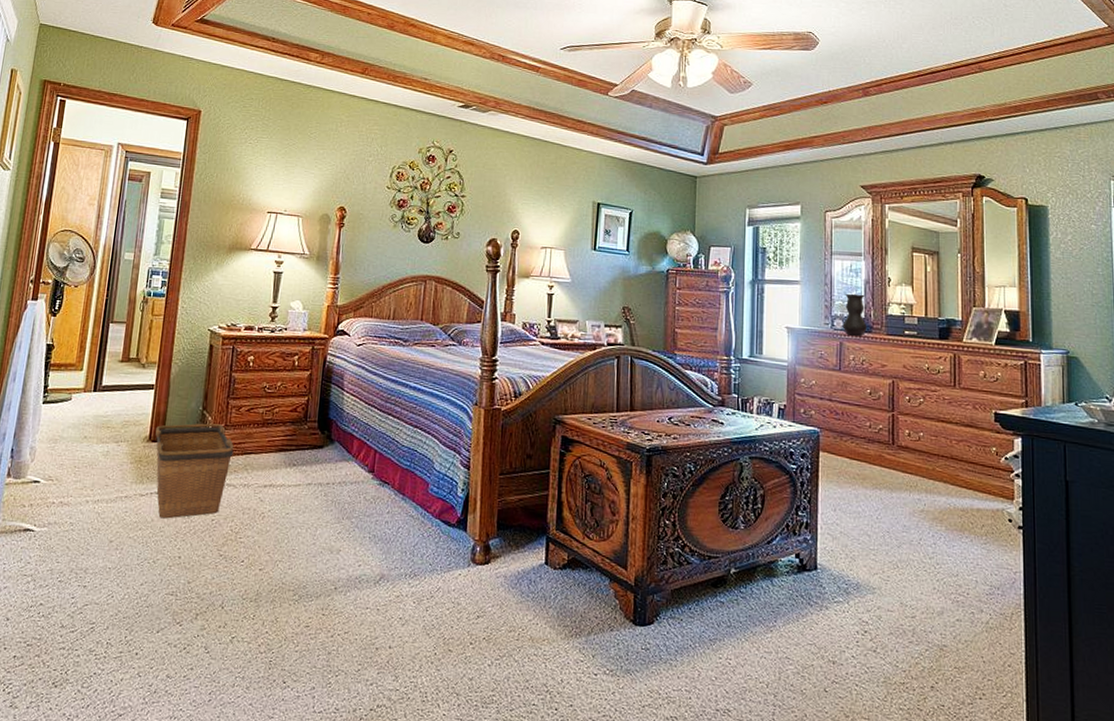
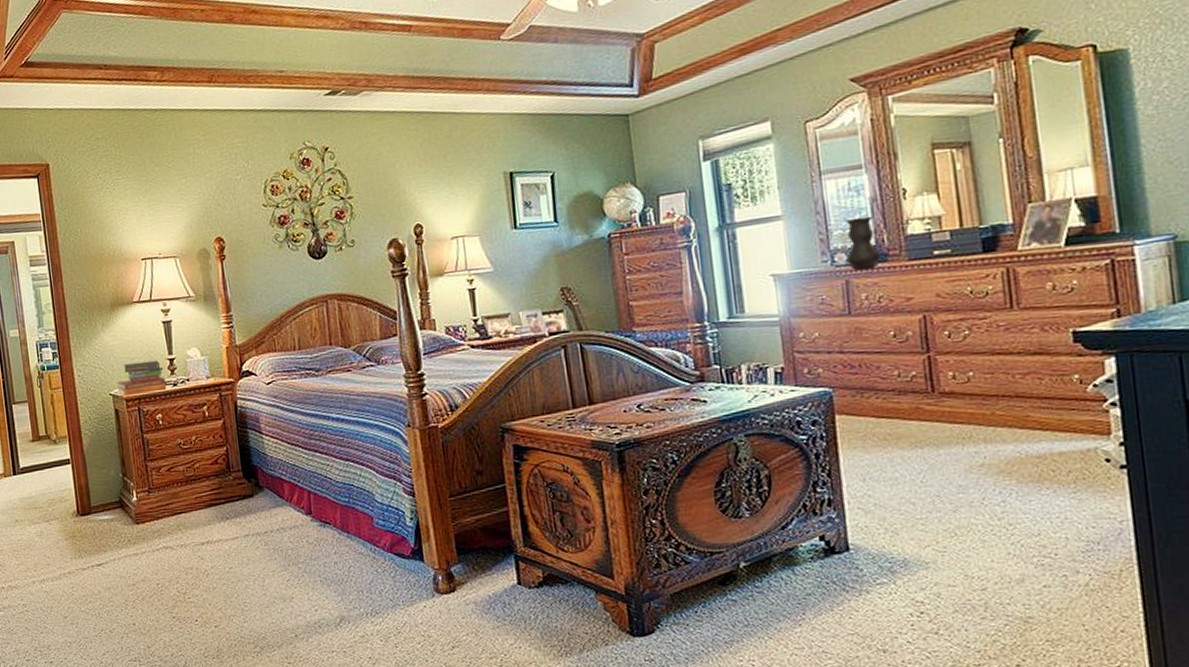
bicycle basket: present [155,423,234,519] -> none [82,488,164,589]
books: none [216,303,265,336] -> present [117,360,167,397]

